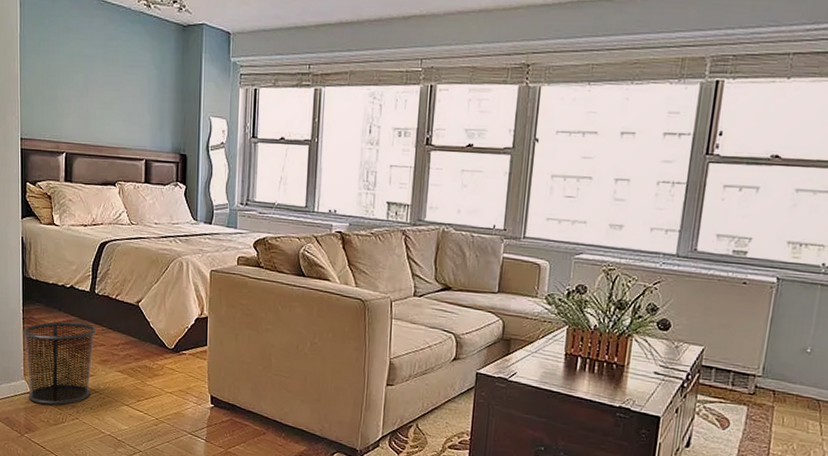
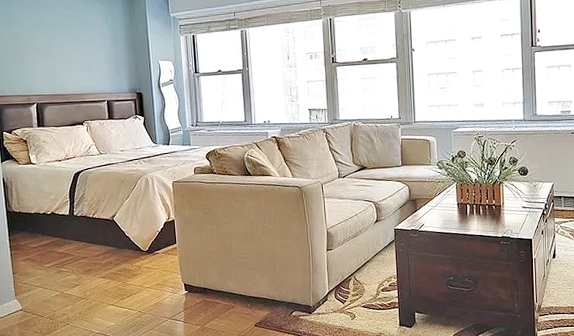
waste bin: present [23,321,97,405] -> none [11,242,79,318]

